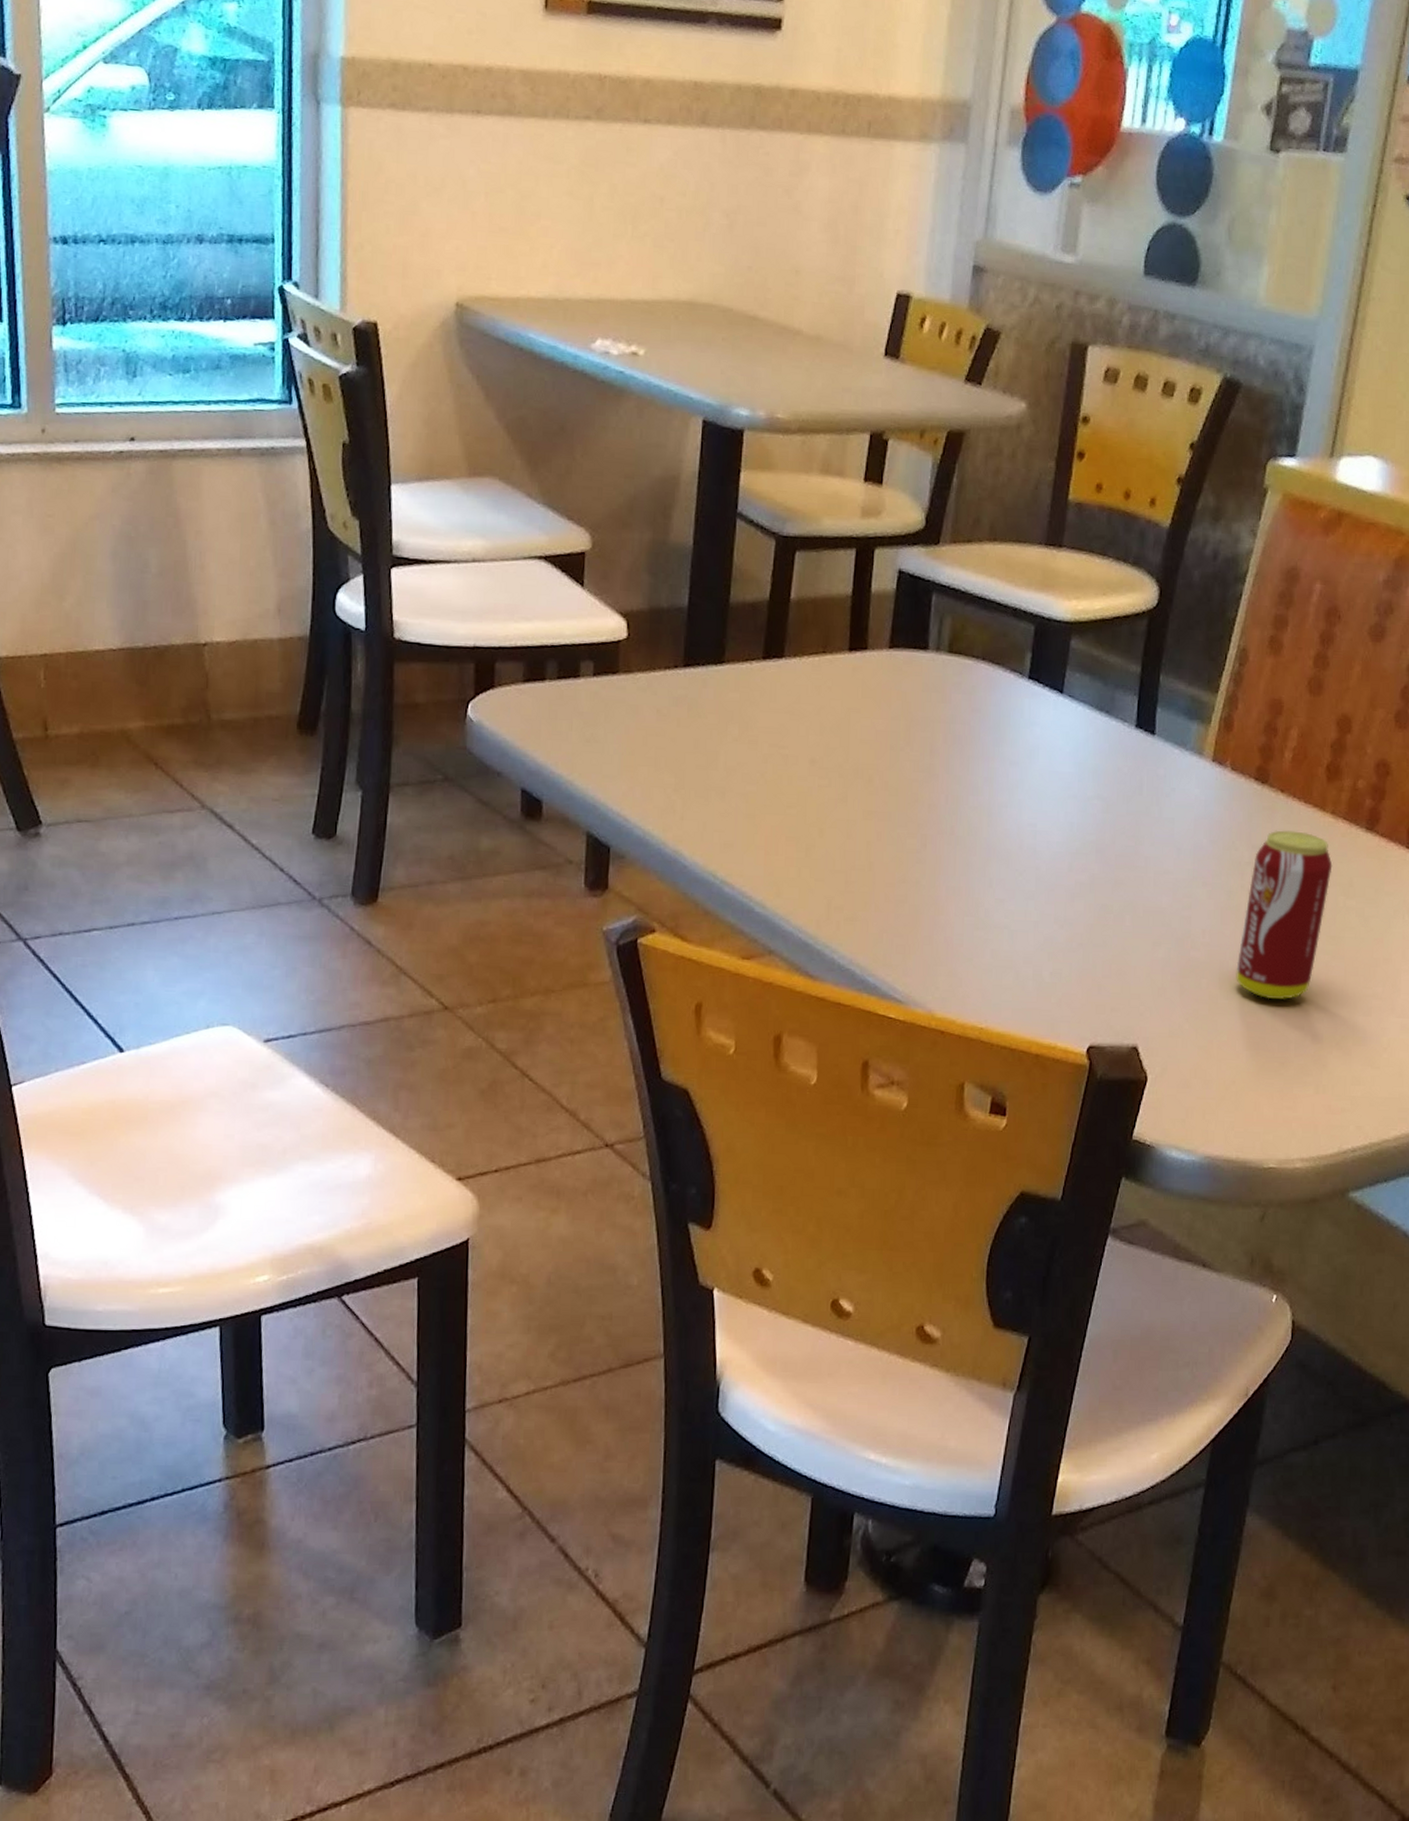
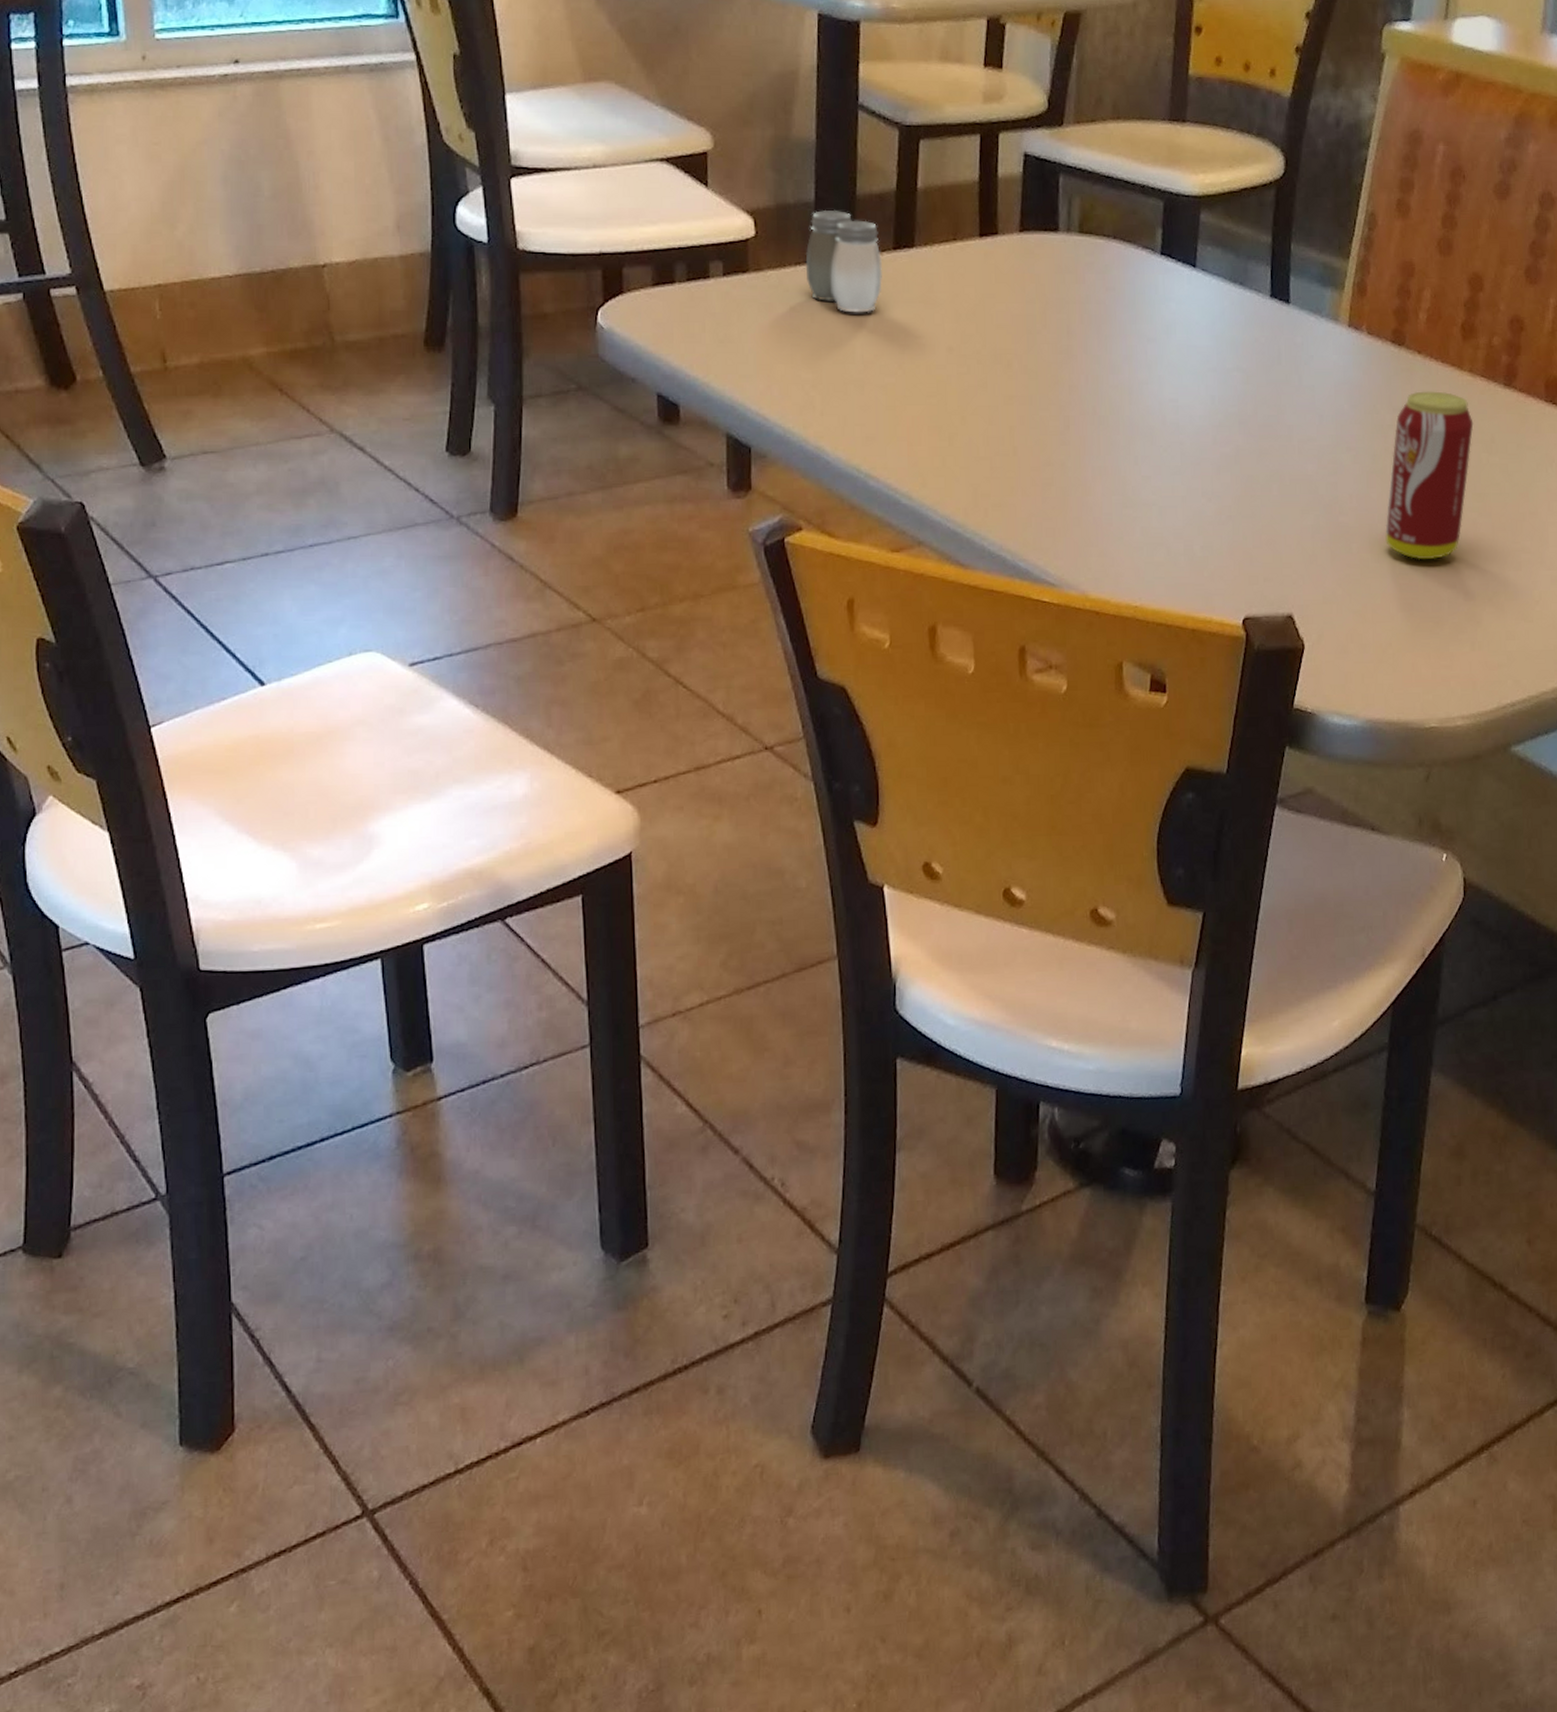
salt and pepper shaker: none [674,616,751,721] -> present [805,209,883,313]

